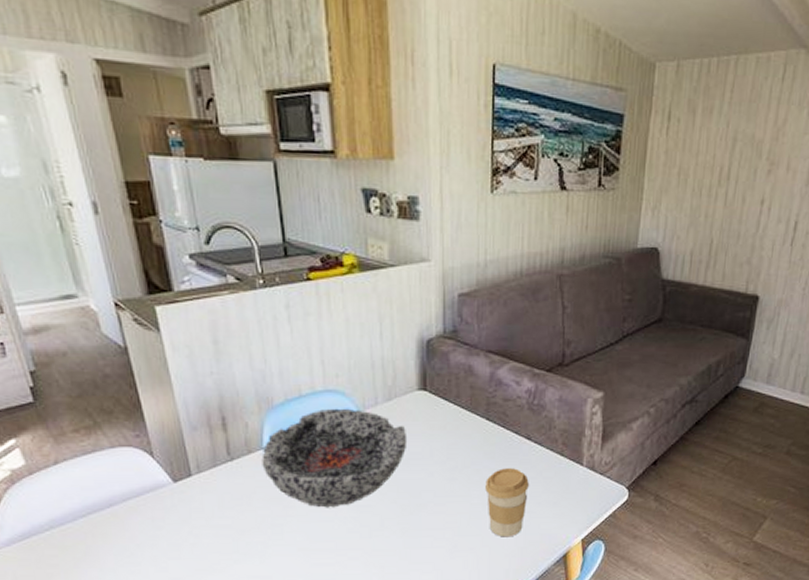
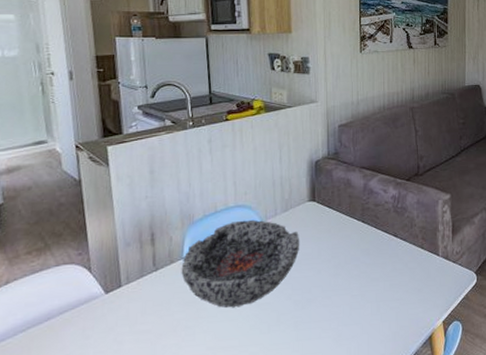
coffee cup: present [485,468,529,537] -> none [363,262,398,324]

